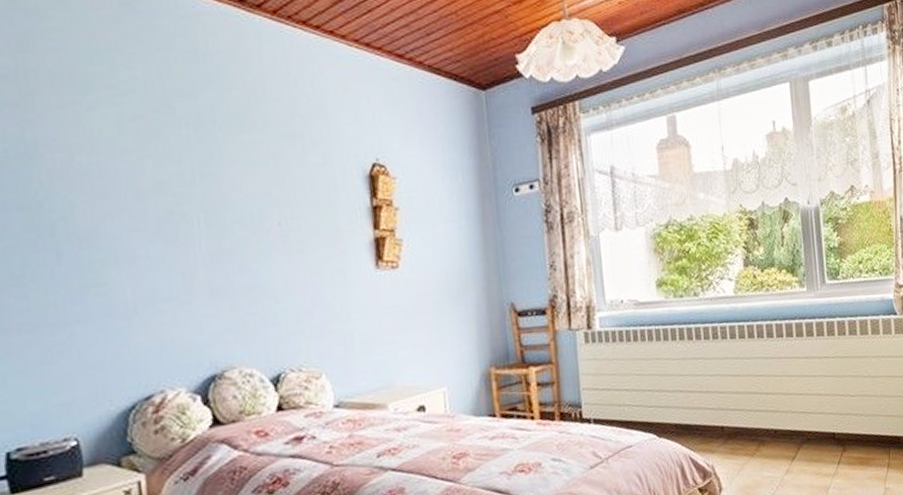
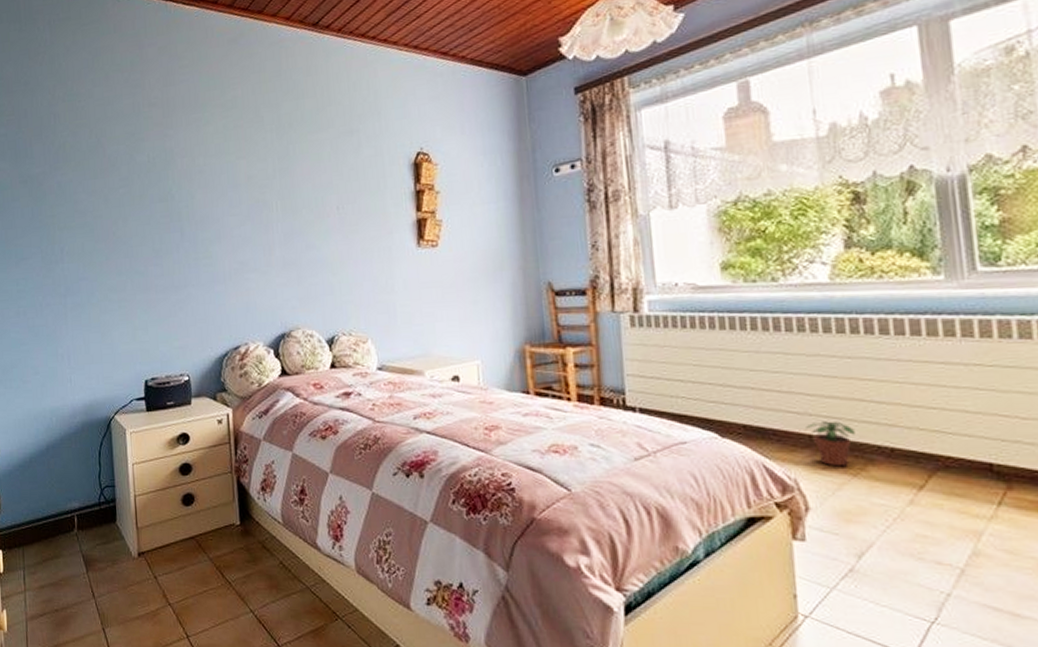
potted plant: none [719,412,752,451] -> present [806,421,855,467]

